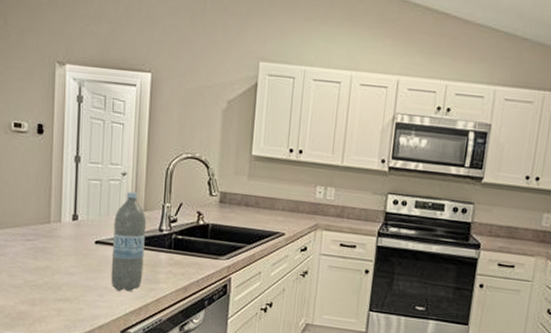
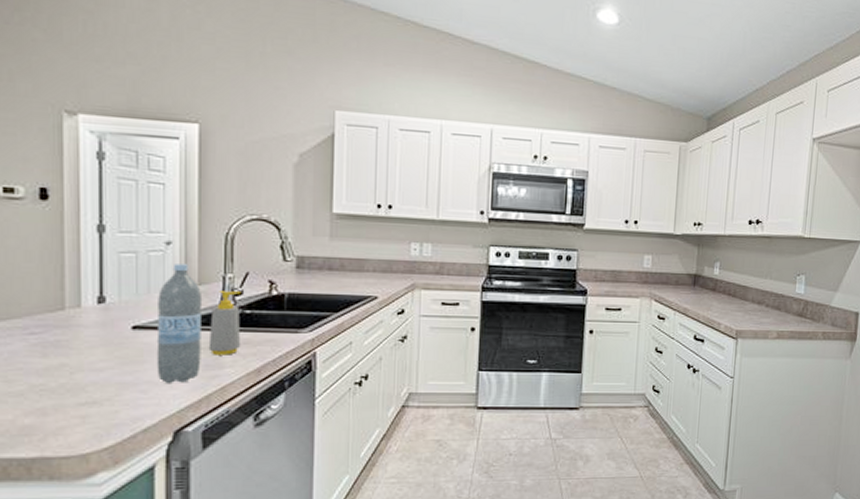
soap bottle: none [149,217,176,273] -> present [208,291,242,355]

